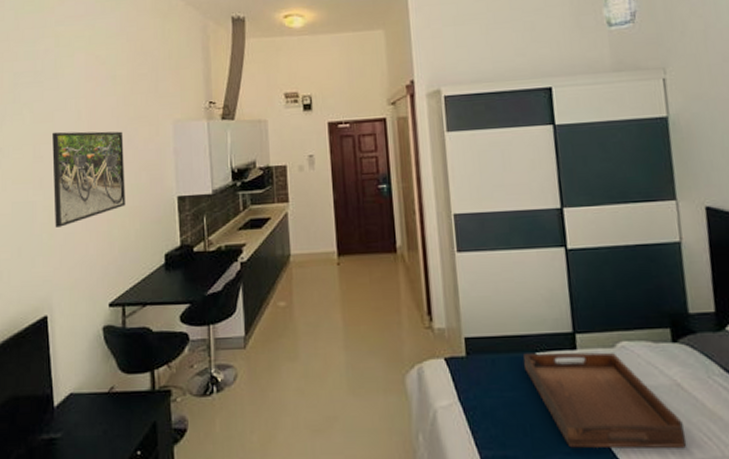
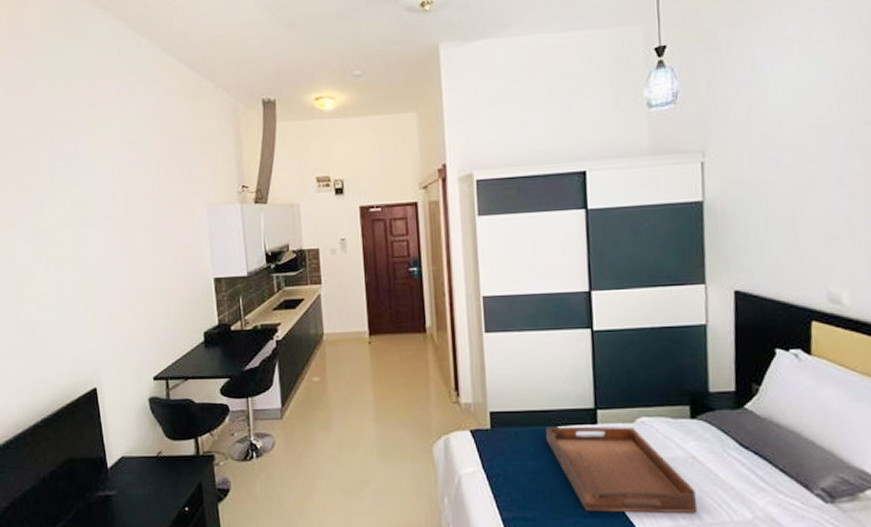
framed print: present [52,131,126,227] -> none [91,214,165,307]

